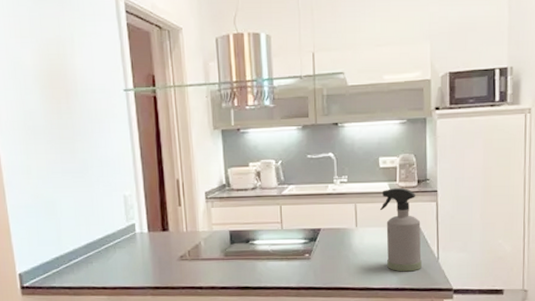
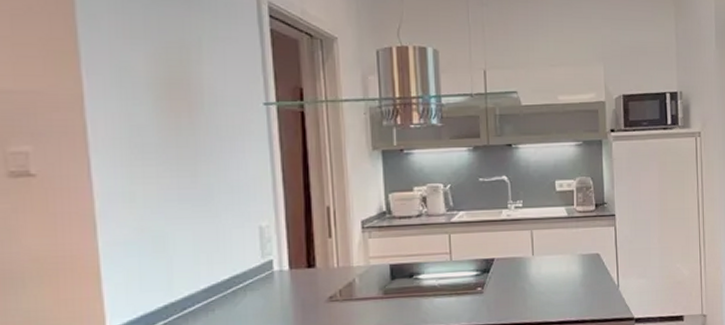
spray bottle: present [379,187,422,272] -> none [557,212,602,303]

